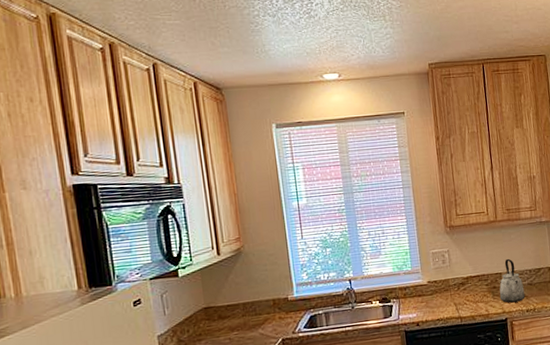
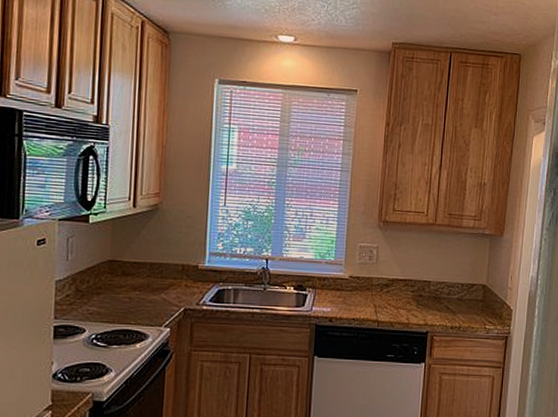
kettle: present [499,258,525,303] -> none [424,267,453,316]

